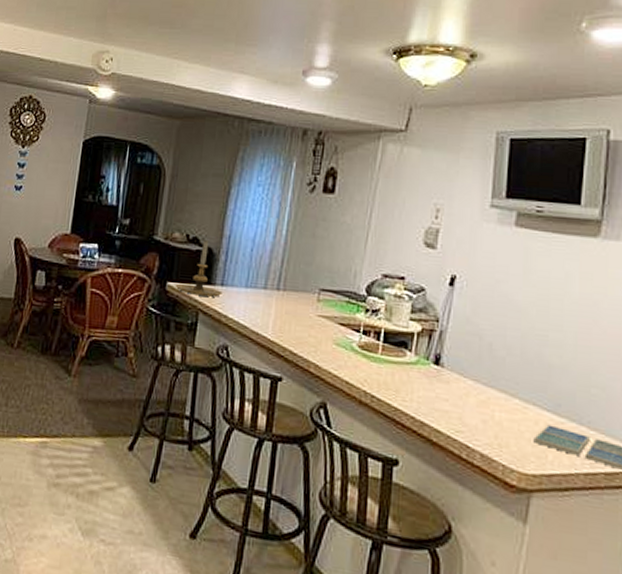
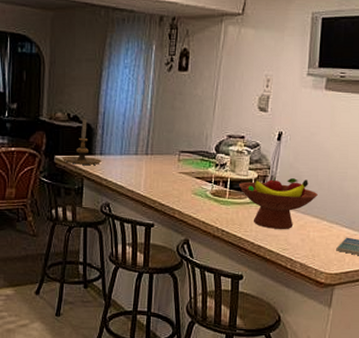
fruit bowl: none [396,332,506,405] -> present [239,177,318,230]

